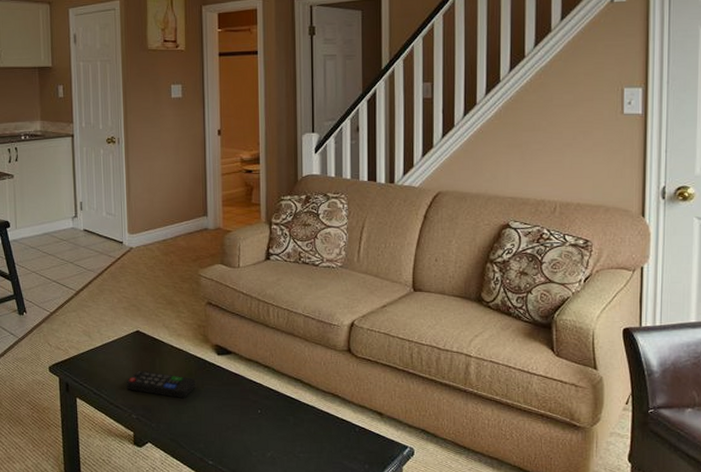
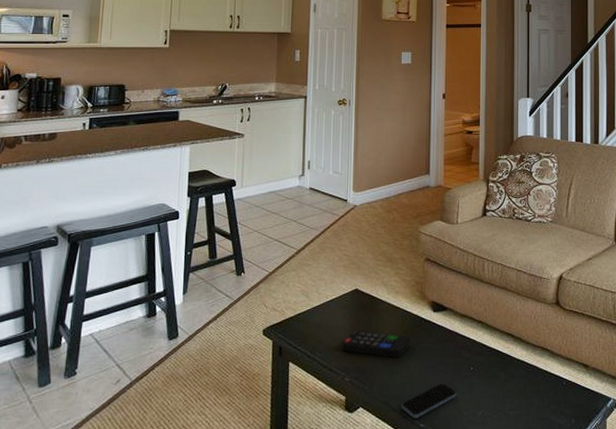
smartphone: none [189,424,244,456] -> present [401,383,456,419]

